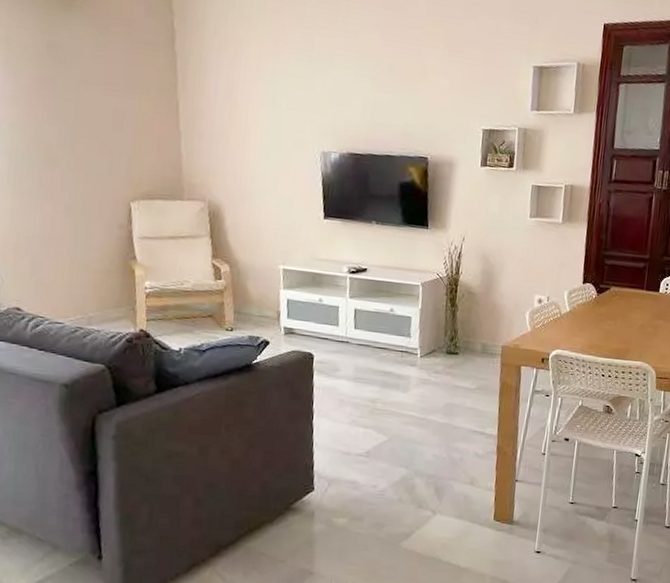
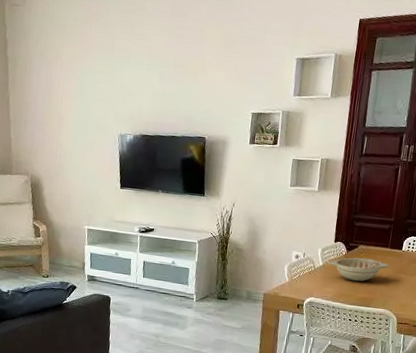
decorative bowl: none [575,301,645,330] -> present [327,257,389,282]

